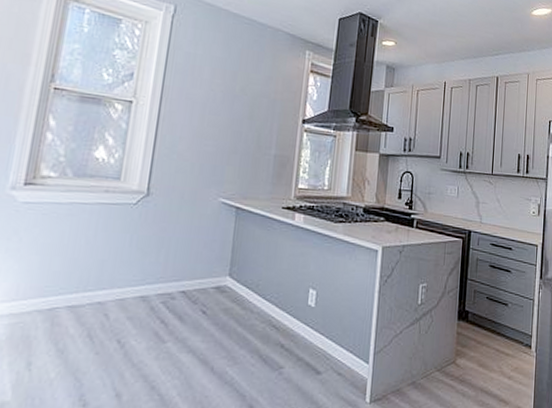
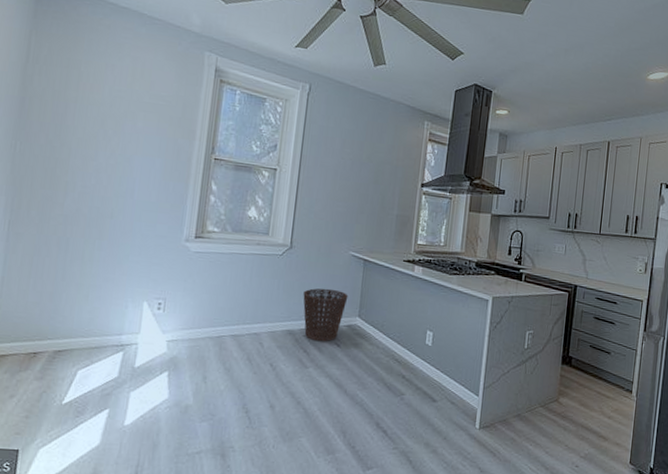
basket: none [161,242,217,309] -> present [303,288,348,342]

